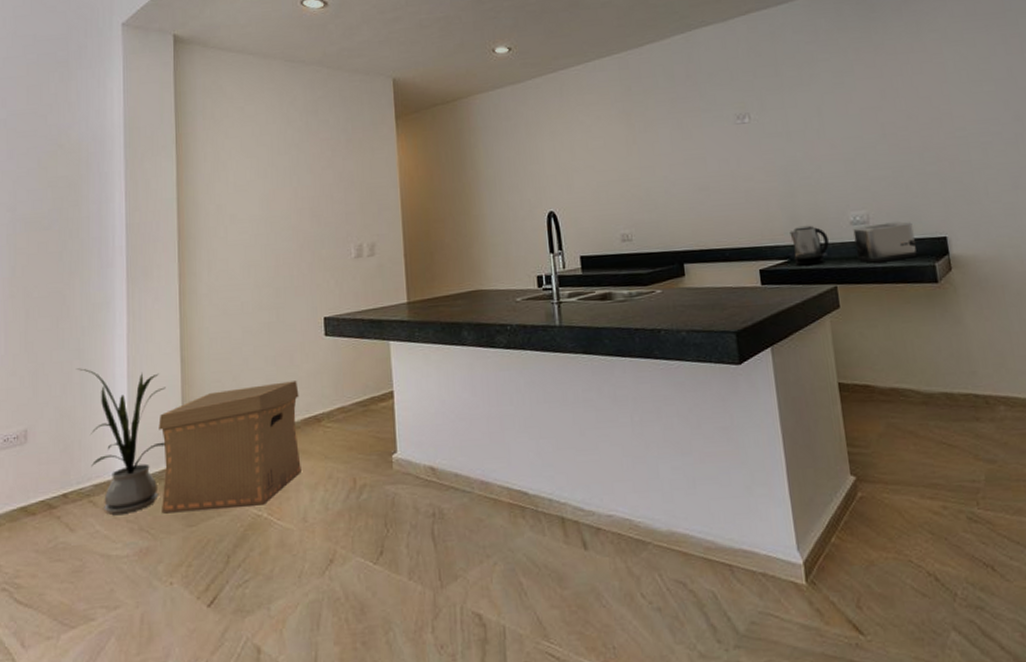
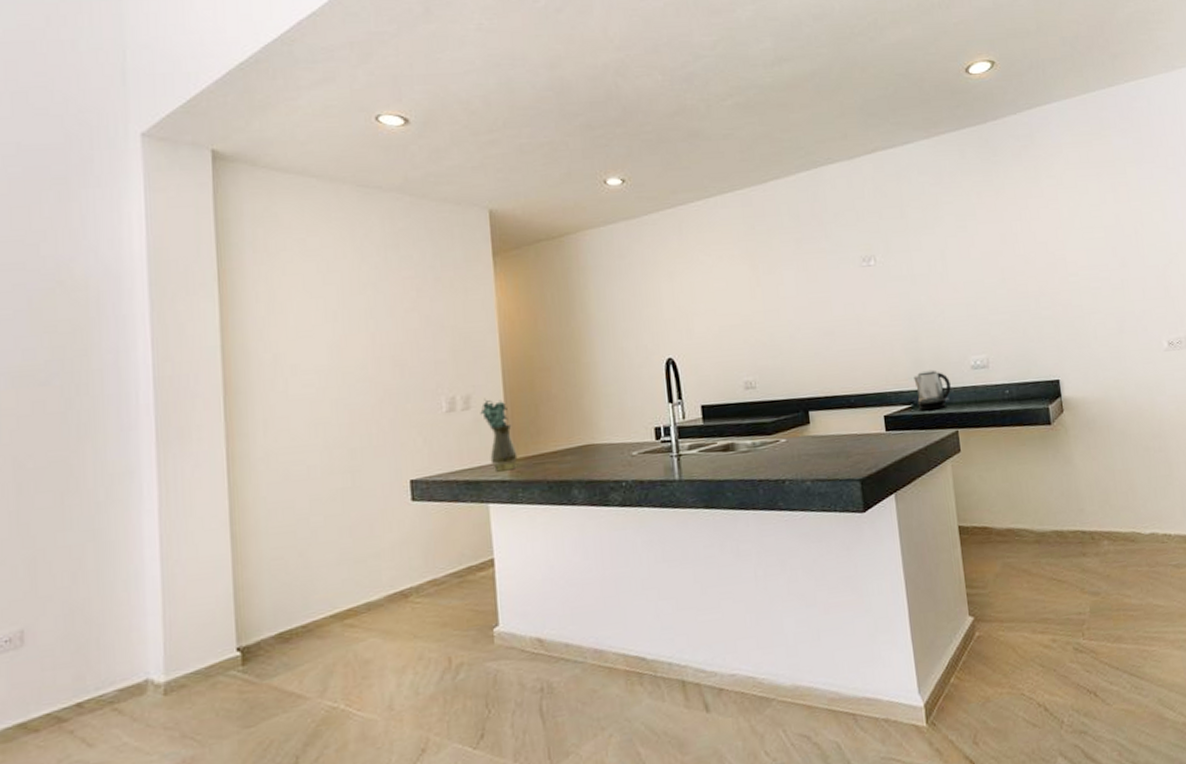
house plant: present [77,368,166,515] -> none [91,552,214,723]
cardboard box: present [159,381,301,514] -> none [203,553,386,716]
vase: none [383,246,415,312] -> present [480,398,518,472]
toaster: present [853,221,917,264] -> none [974,365,1032,407]

